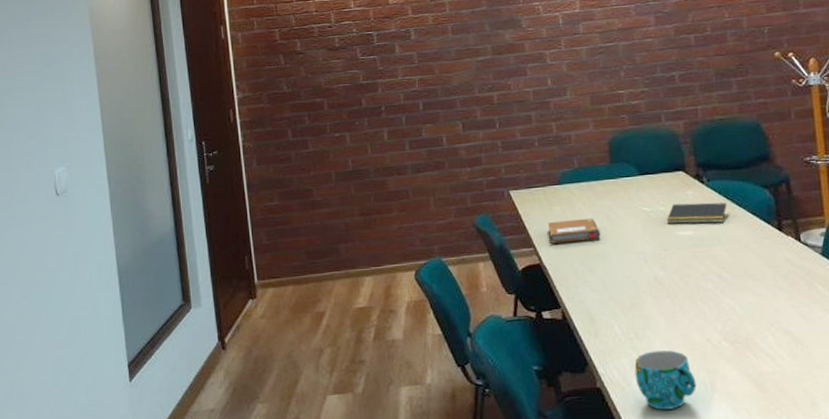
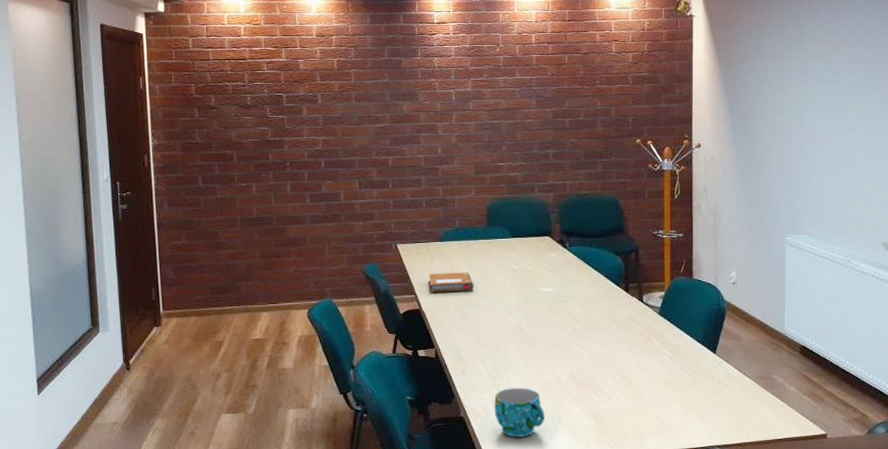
notepad: present [666,202,727,224] -> none [531,264,584,282]

